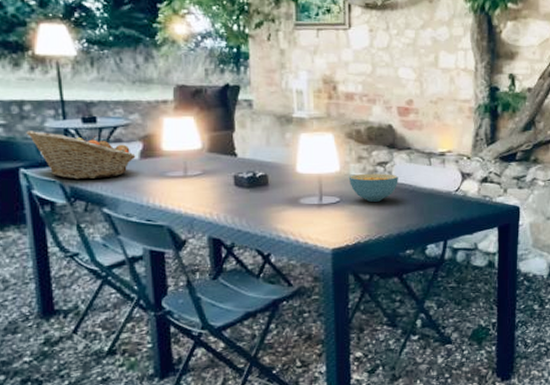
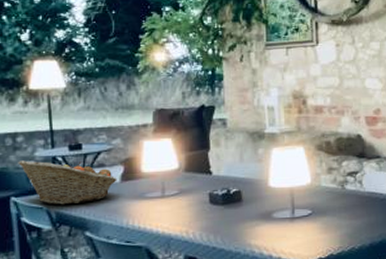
cereal bowl: present [348,173,398,202] -> none [320,183,369,213]

